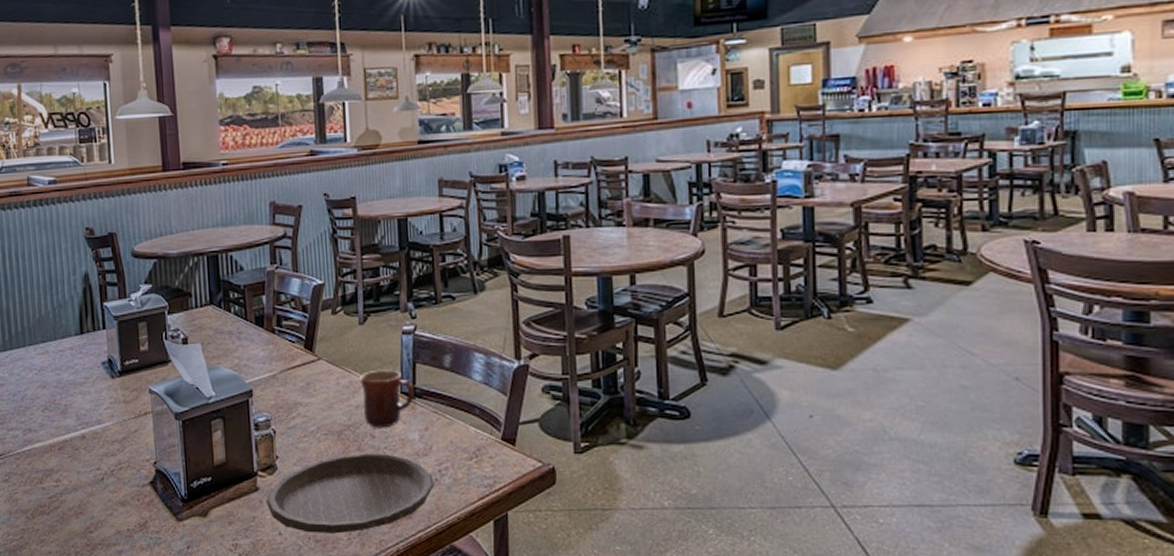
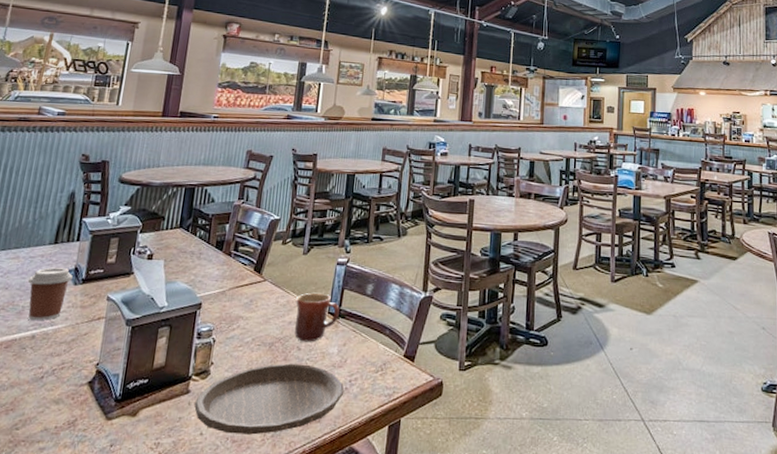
coffee cup: none [63,361,108,420] -> present [27,267,73,321]

